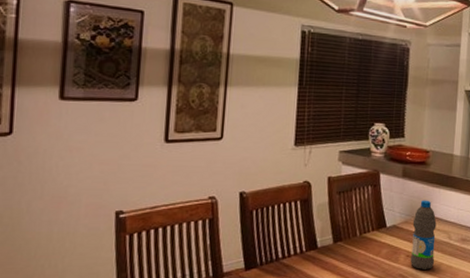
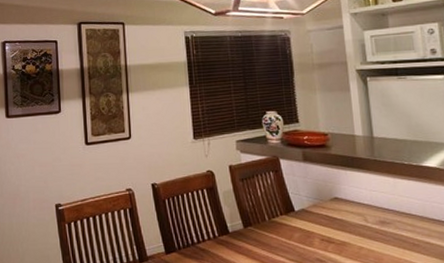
water bottle: present [410,200,437,270] -> none [322,182,354,254]

